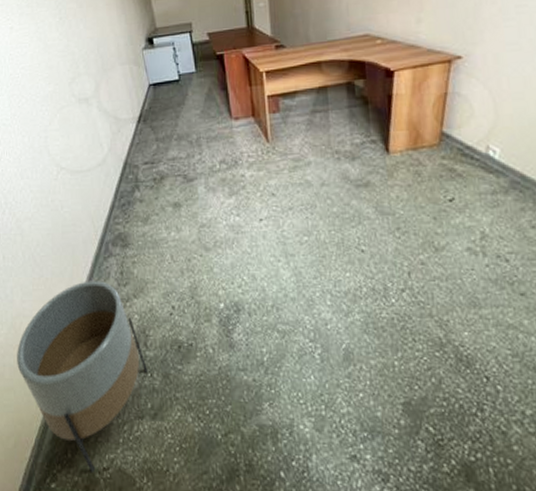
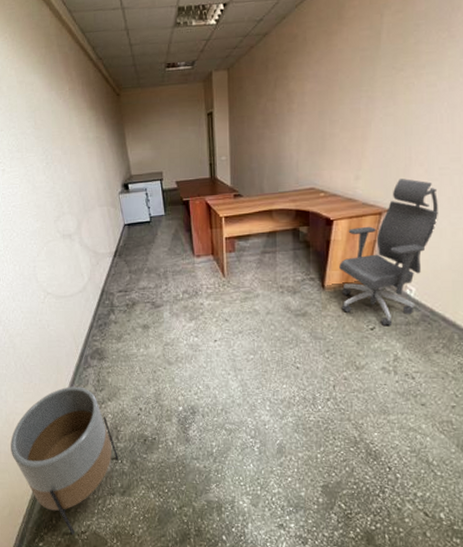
office chair: none [405,19,520,195] -> present [339,179,438,325]

